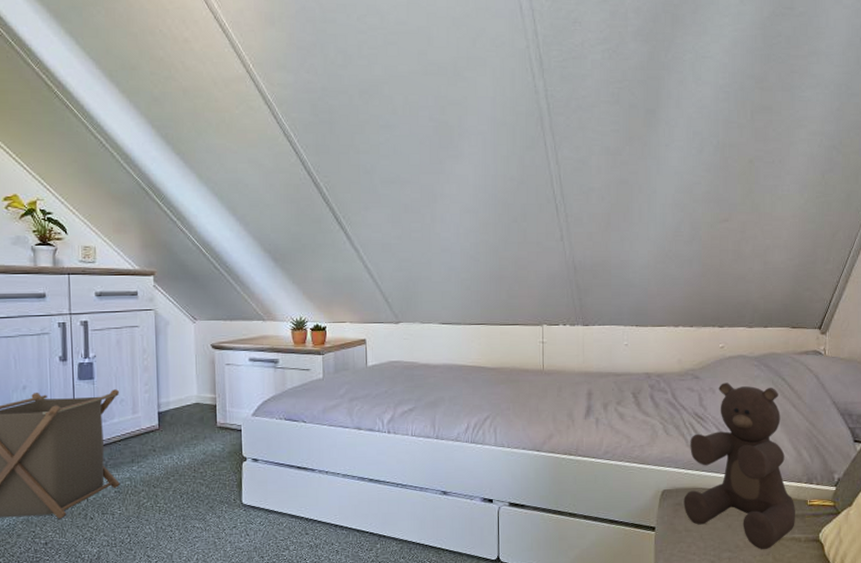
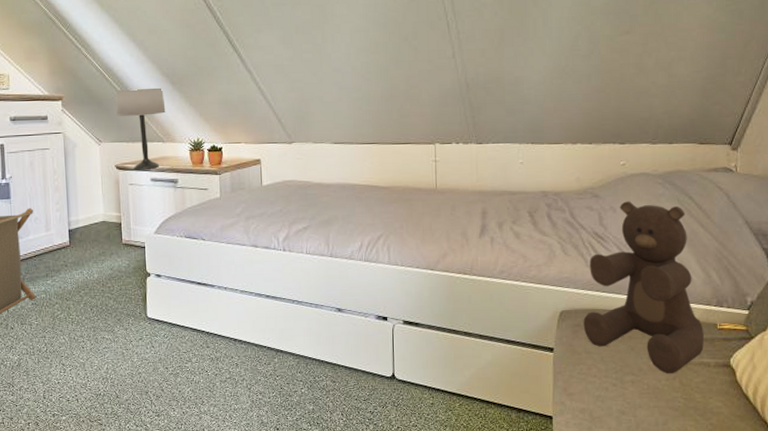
table lamp: none [213,263,267,350] -> present [116,87,166,170]

